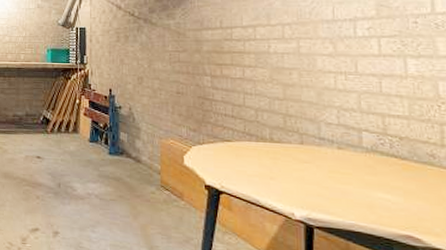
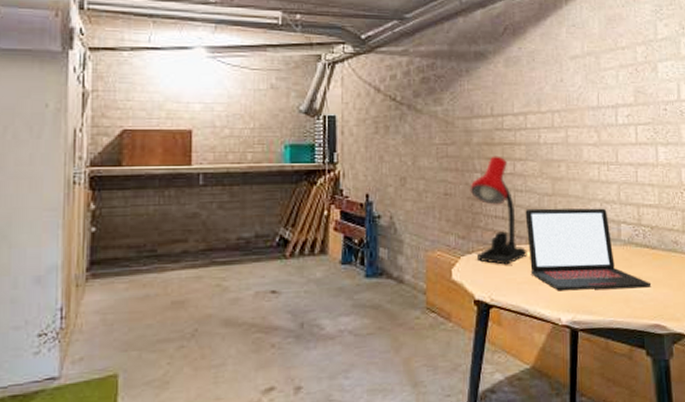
desk lamp: none [200,62,258,158] -> present [470,156,527,265]
laptop: none [255,110,402,197] -> present [525,208,652,291]

